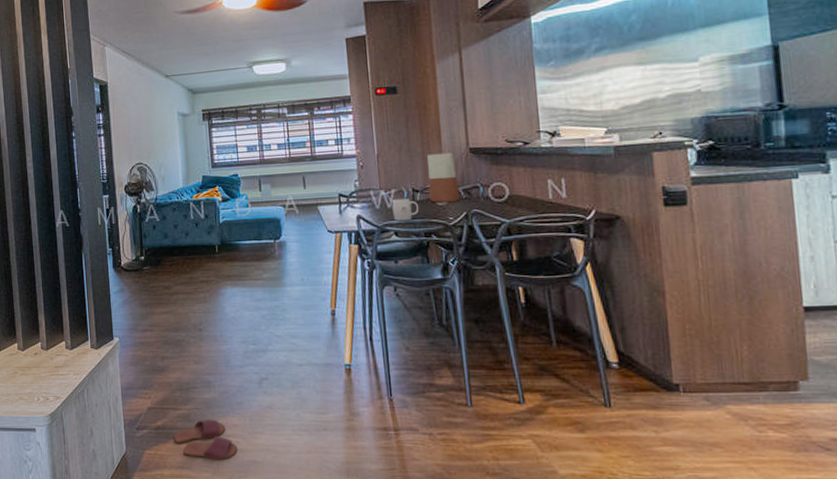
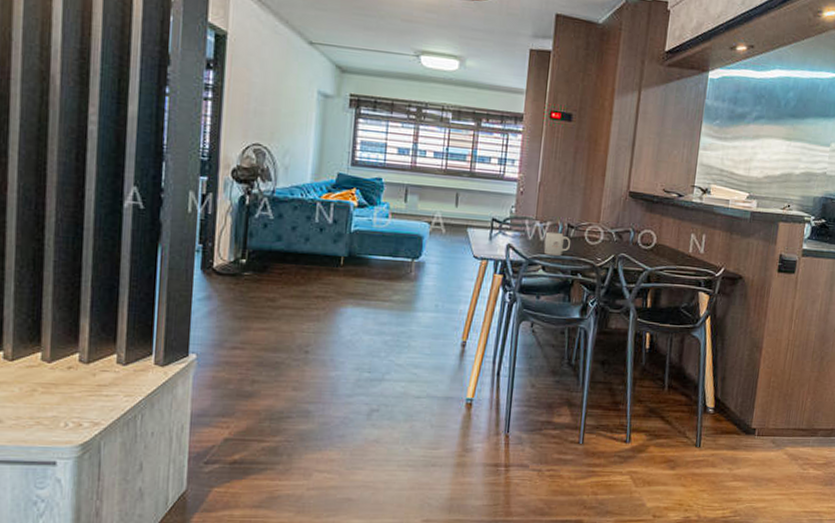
slippers: present [174,419,237,459] -> none [253,453,331,497]
vase: present [427,152,461,204] -> none [582,190,614,244]

